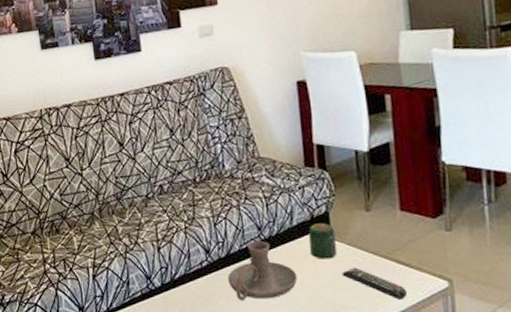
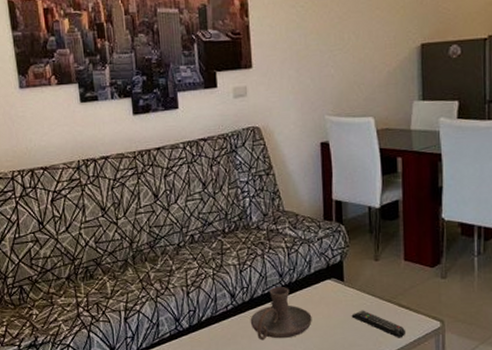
jar: present [308,223,337,259] -> none [324,271,348,303]

